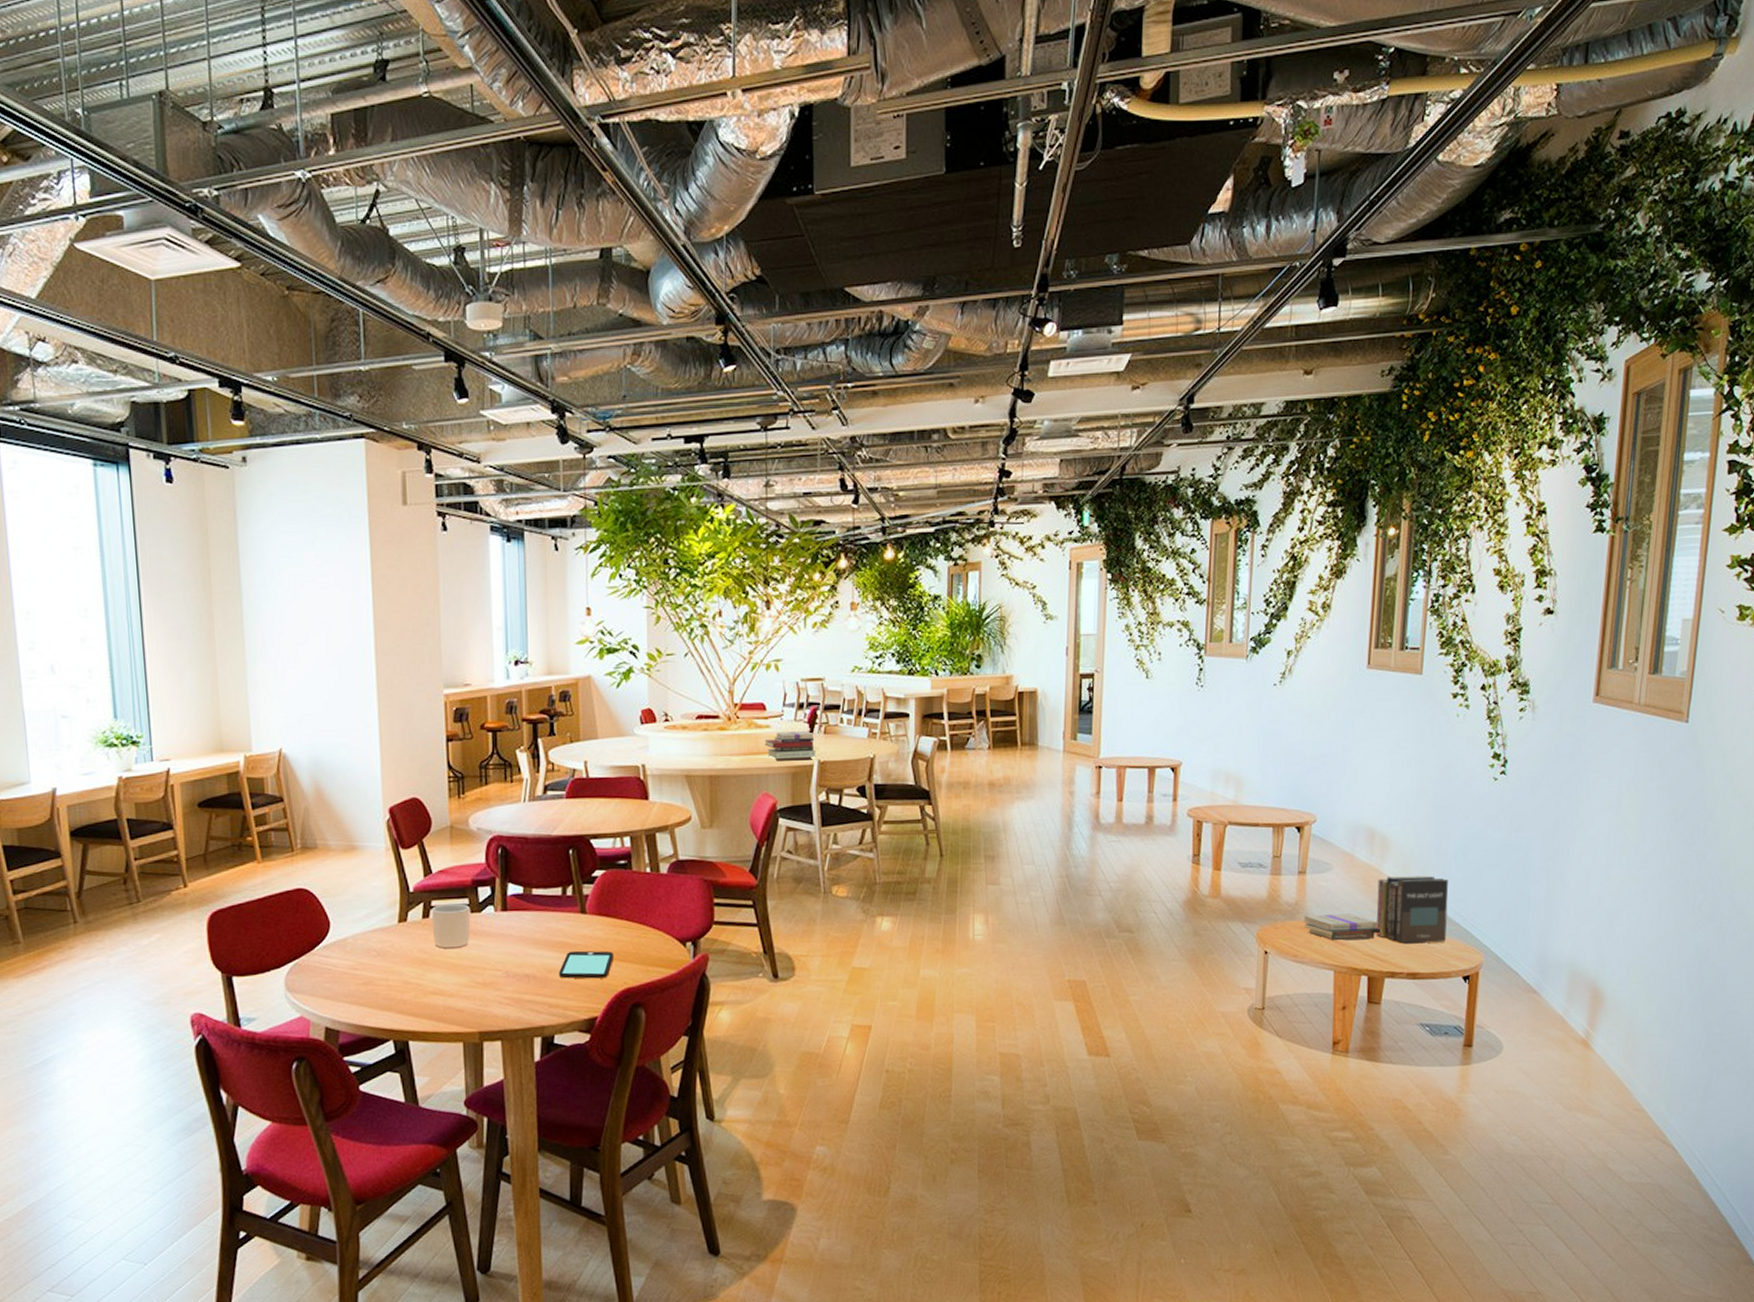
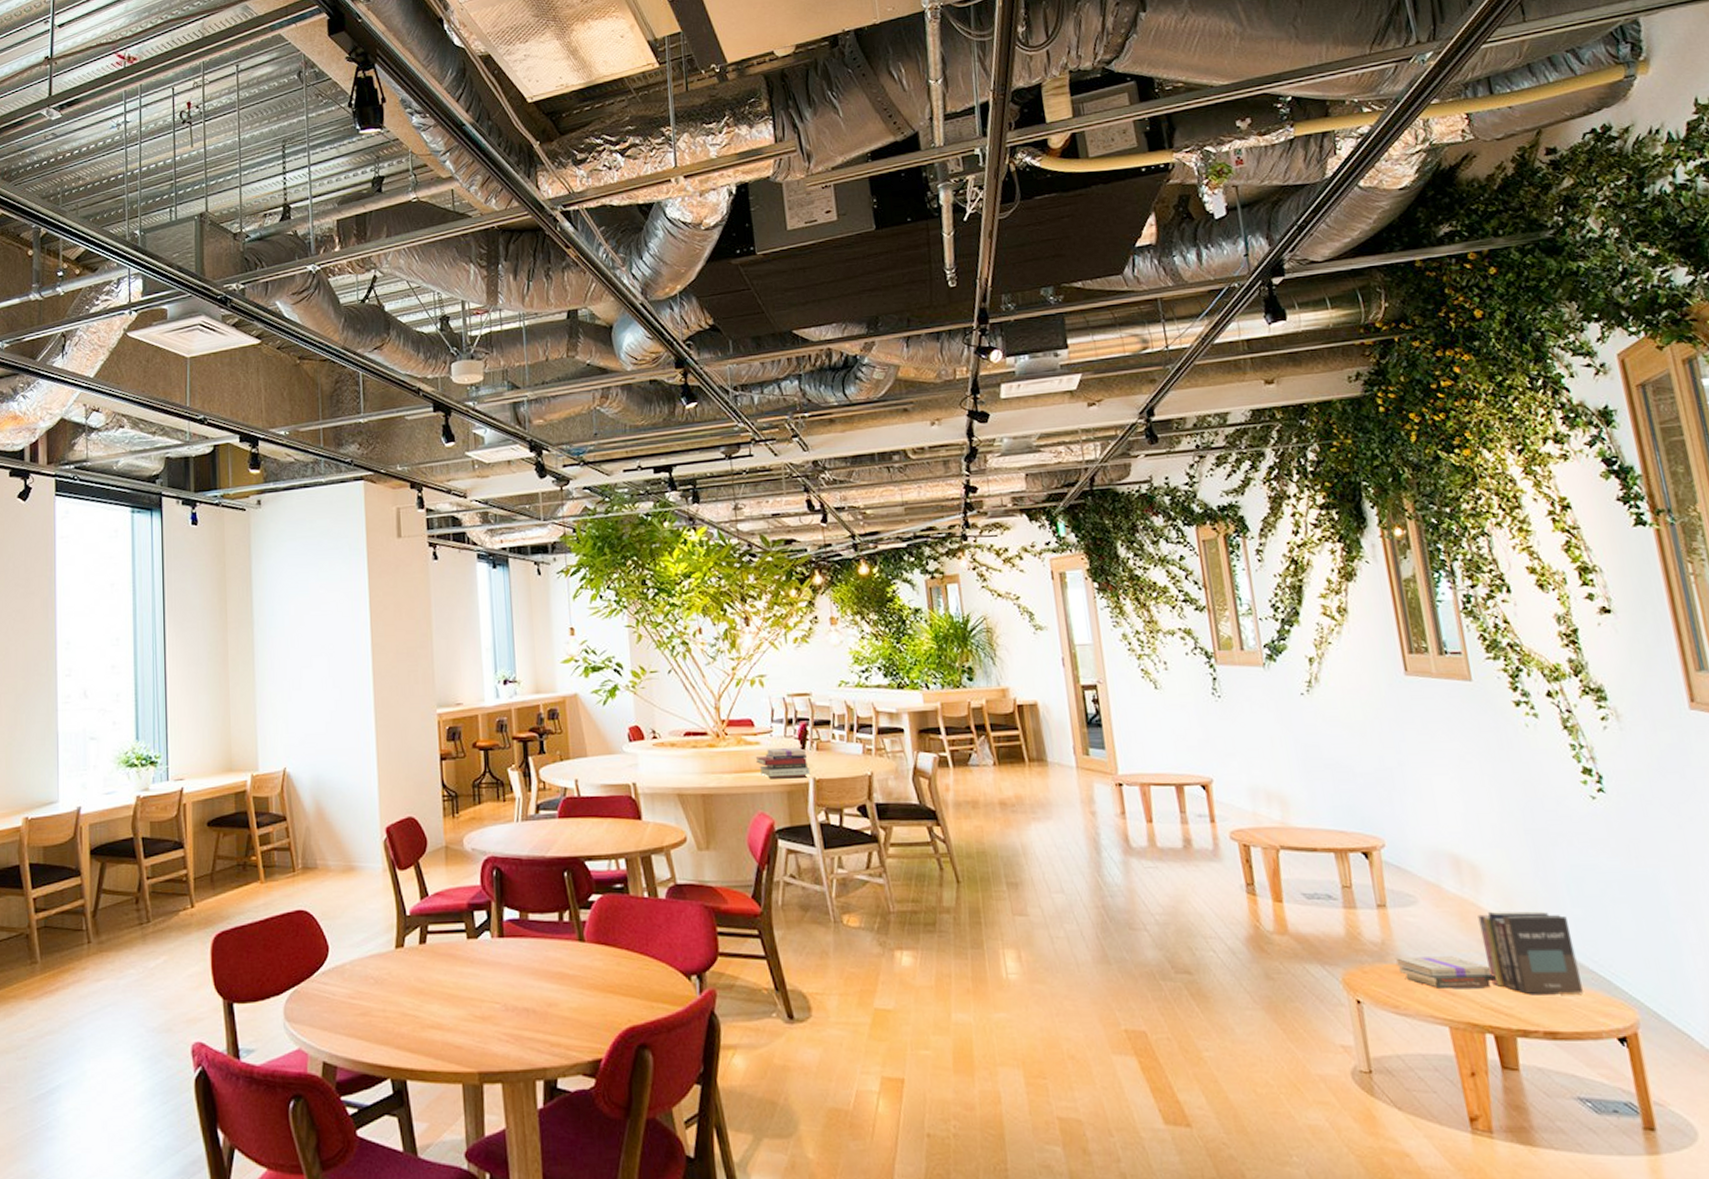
mug: present [431,903,471,950] -> none [428,928,467,979]
tablet: present [559,950,613,979] -> none [559,982,615,1015]

